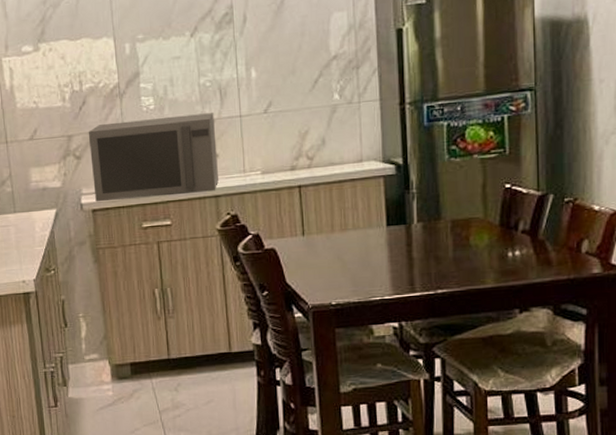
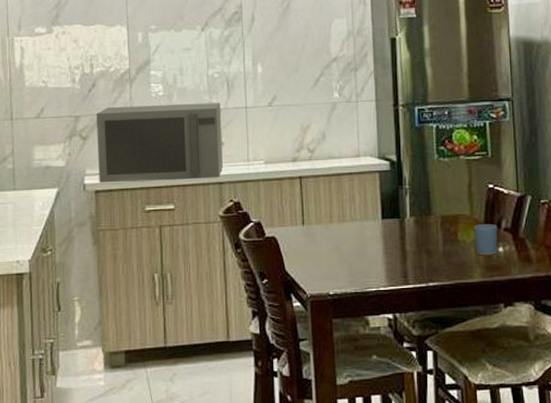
mug: none [487,226,514,260] -> present [473,224,498,256]

